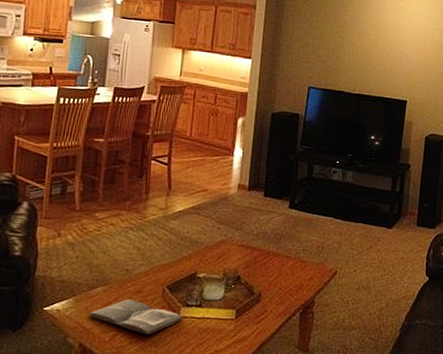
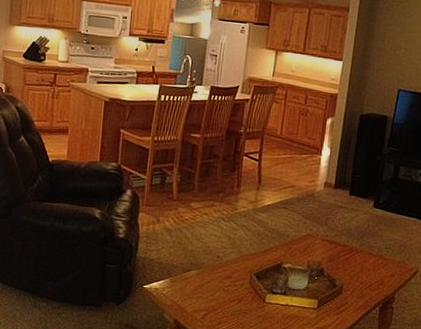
magazine: present [89,299,183,335] -> none [183,283,268,317]

